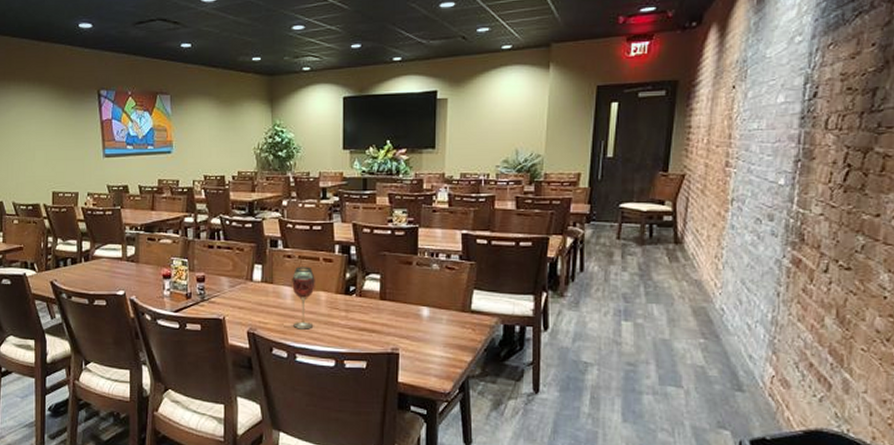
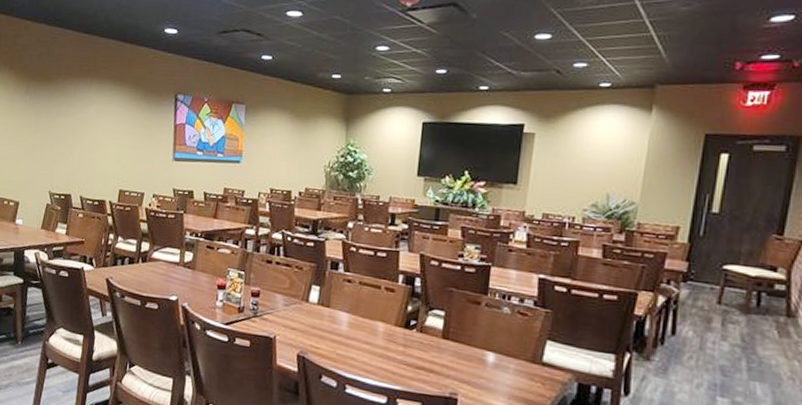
wineglass: present [292,266,315,329] -> none [346,293,375,360]

